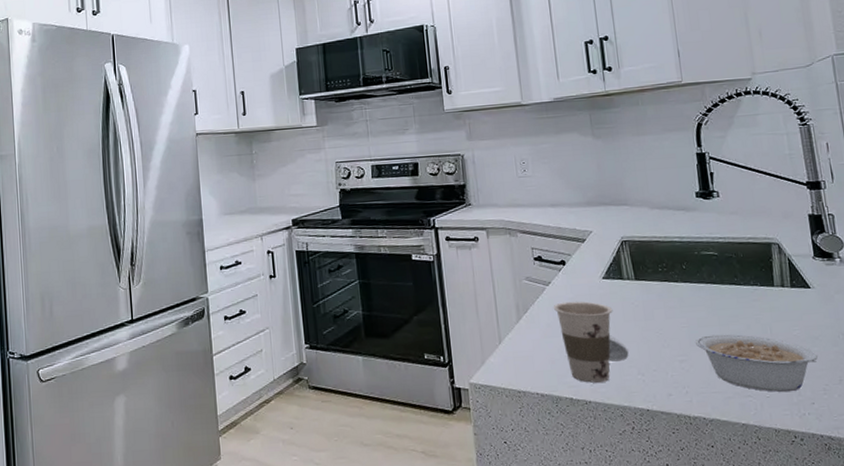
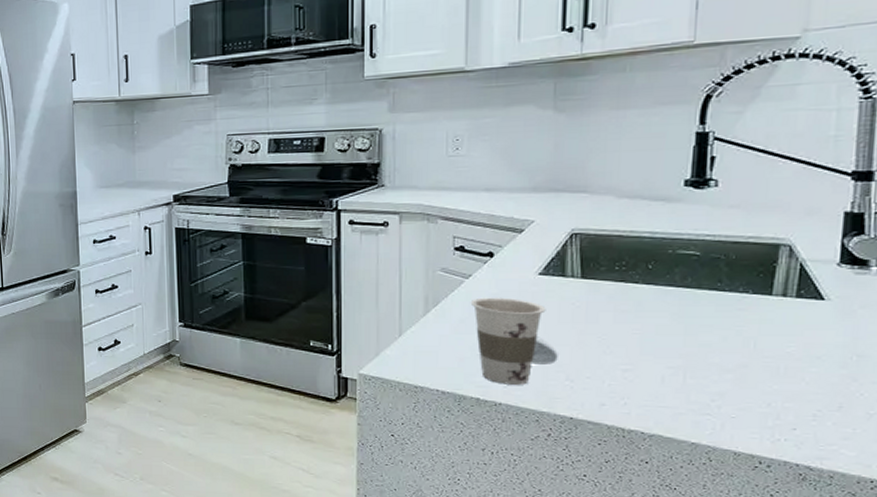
legume: present [695,334,819,393] -> none [648,344,816,415]

